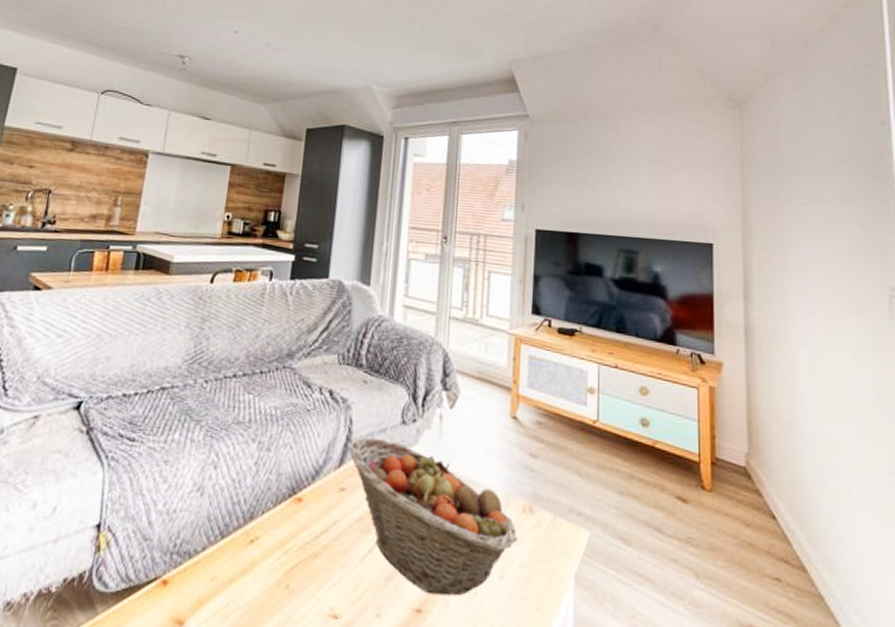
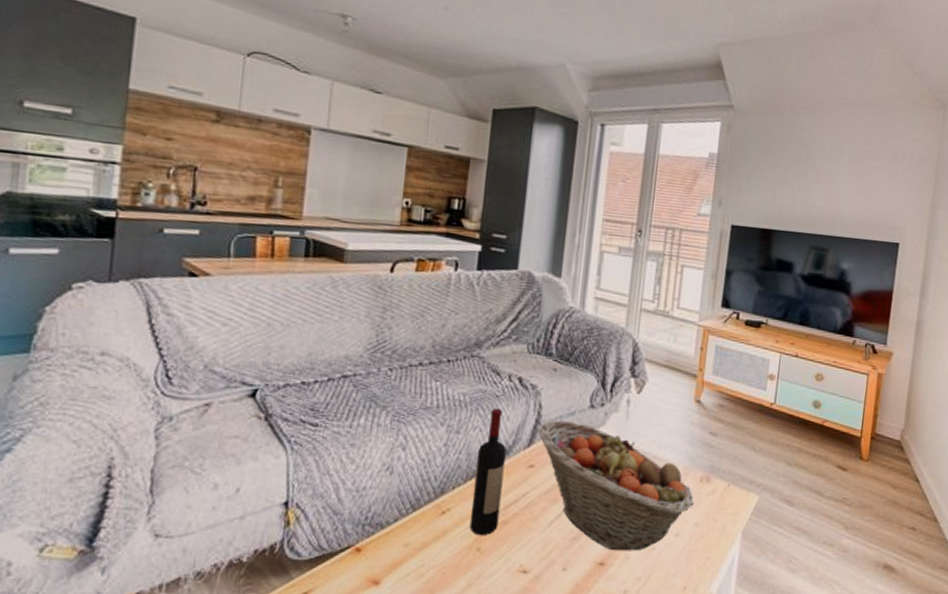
wine bottle: none [278,423,317,571] -> present [469,408,506,536]

